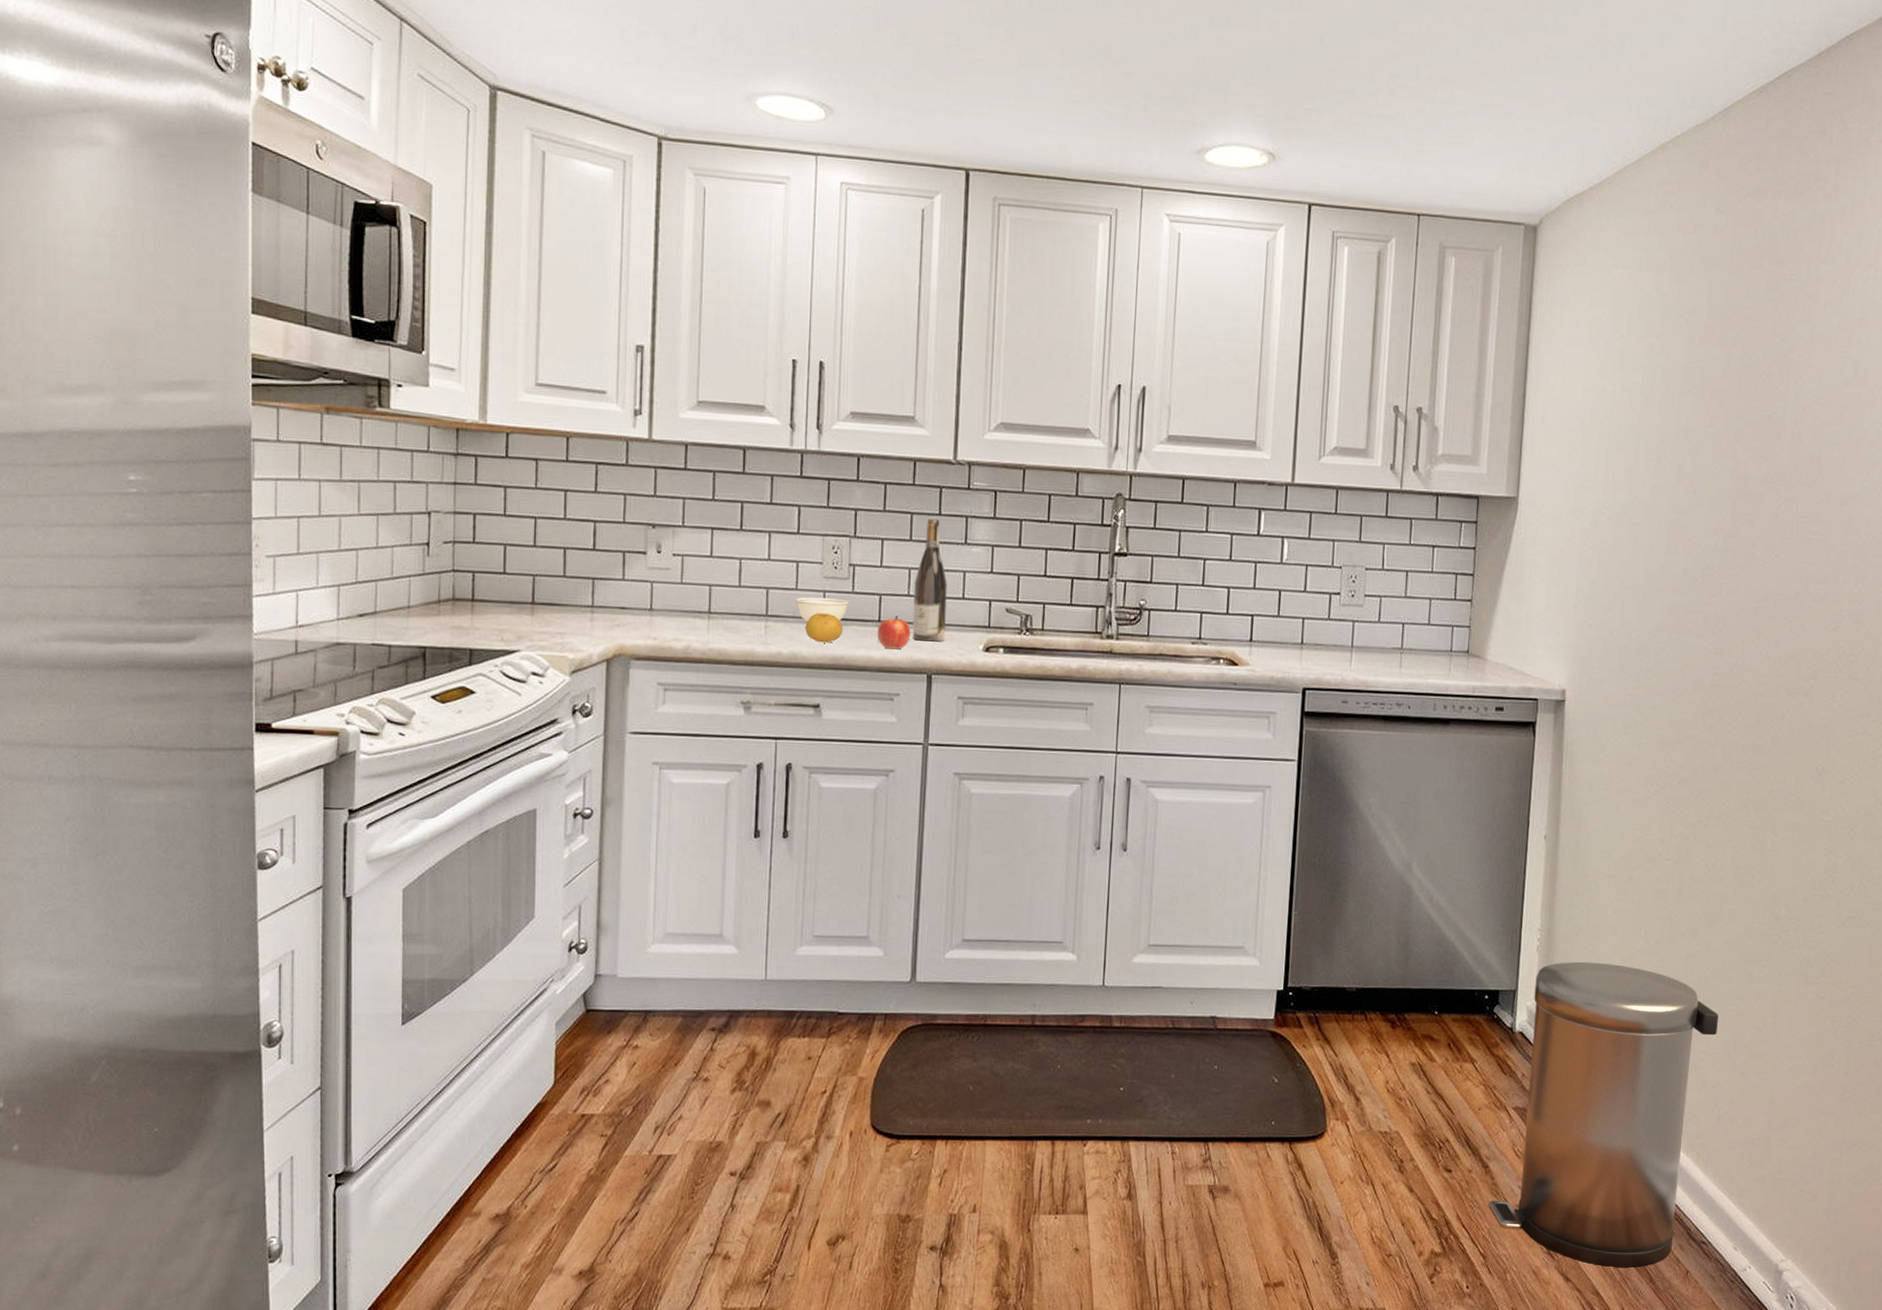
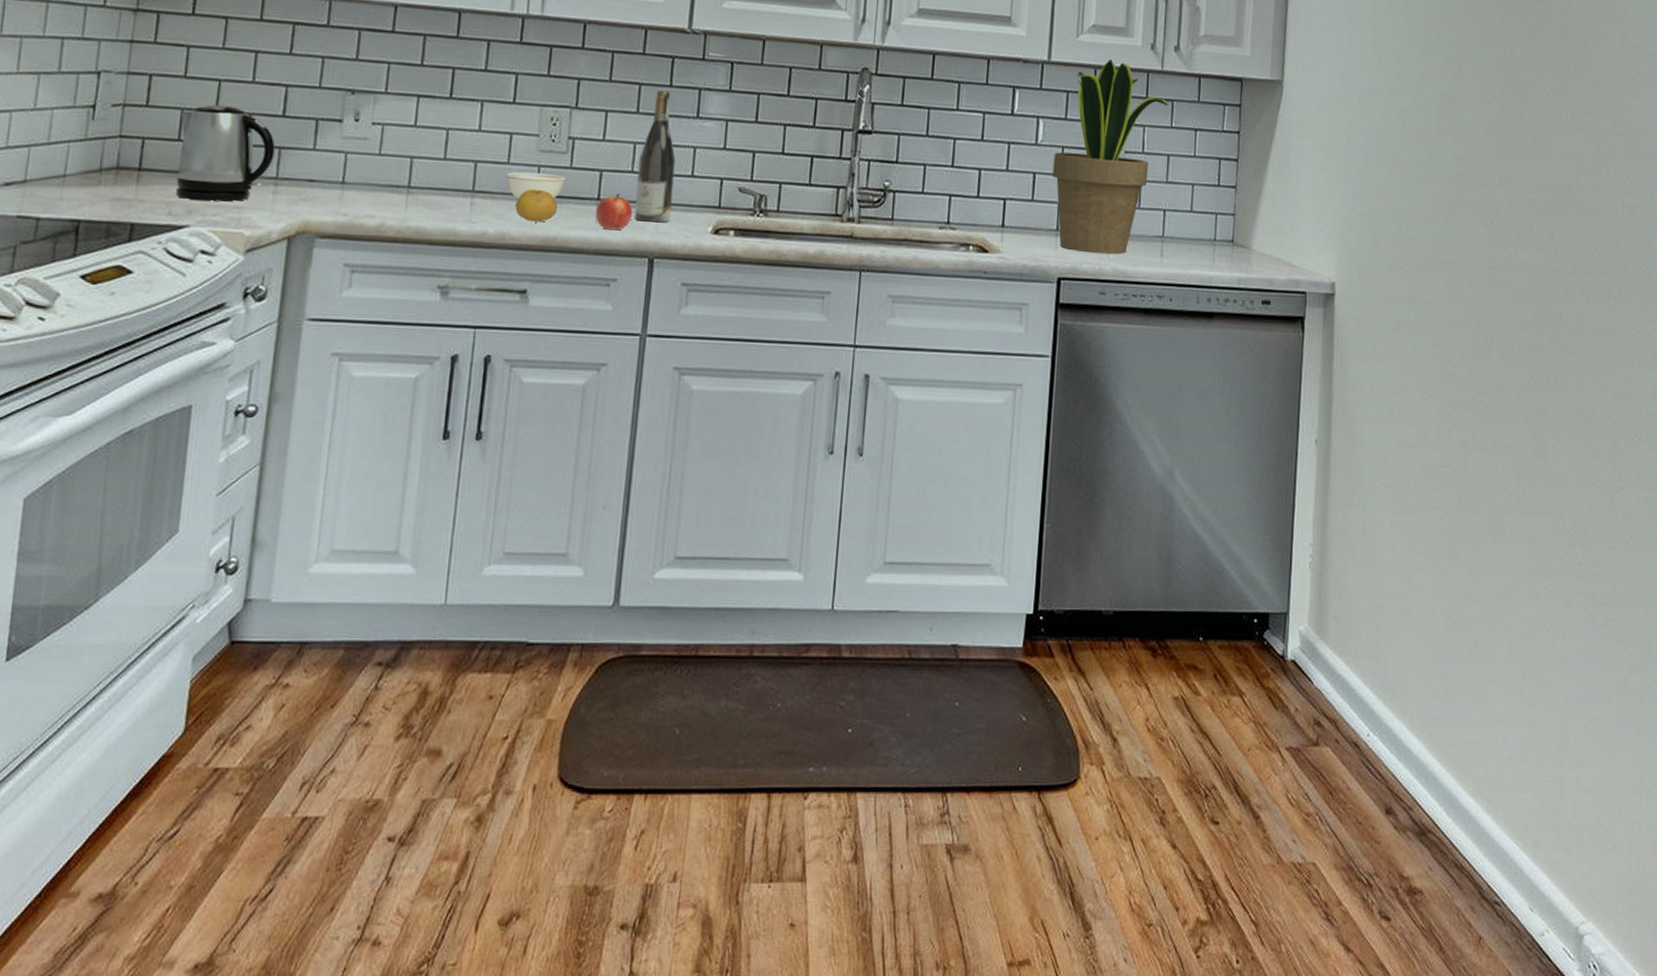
kettle: none [504,540,589,628] -> present [175,104,275,201]
potted plant: none [1297,479,1408,666] -> present [1052,58,1169,255]
pedal bin: present [1488,961,1719,1268] -> none [1259,580,1504,934]

